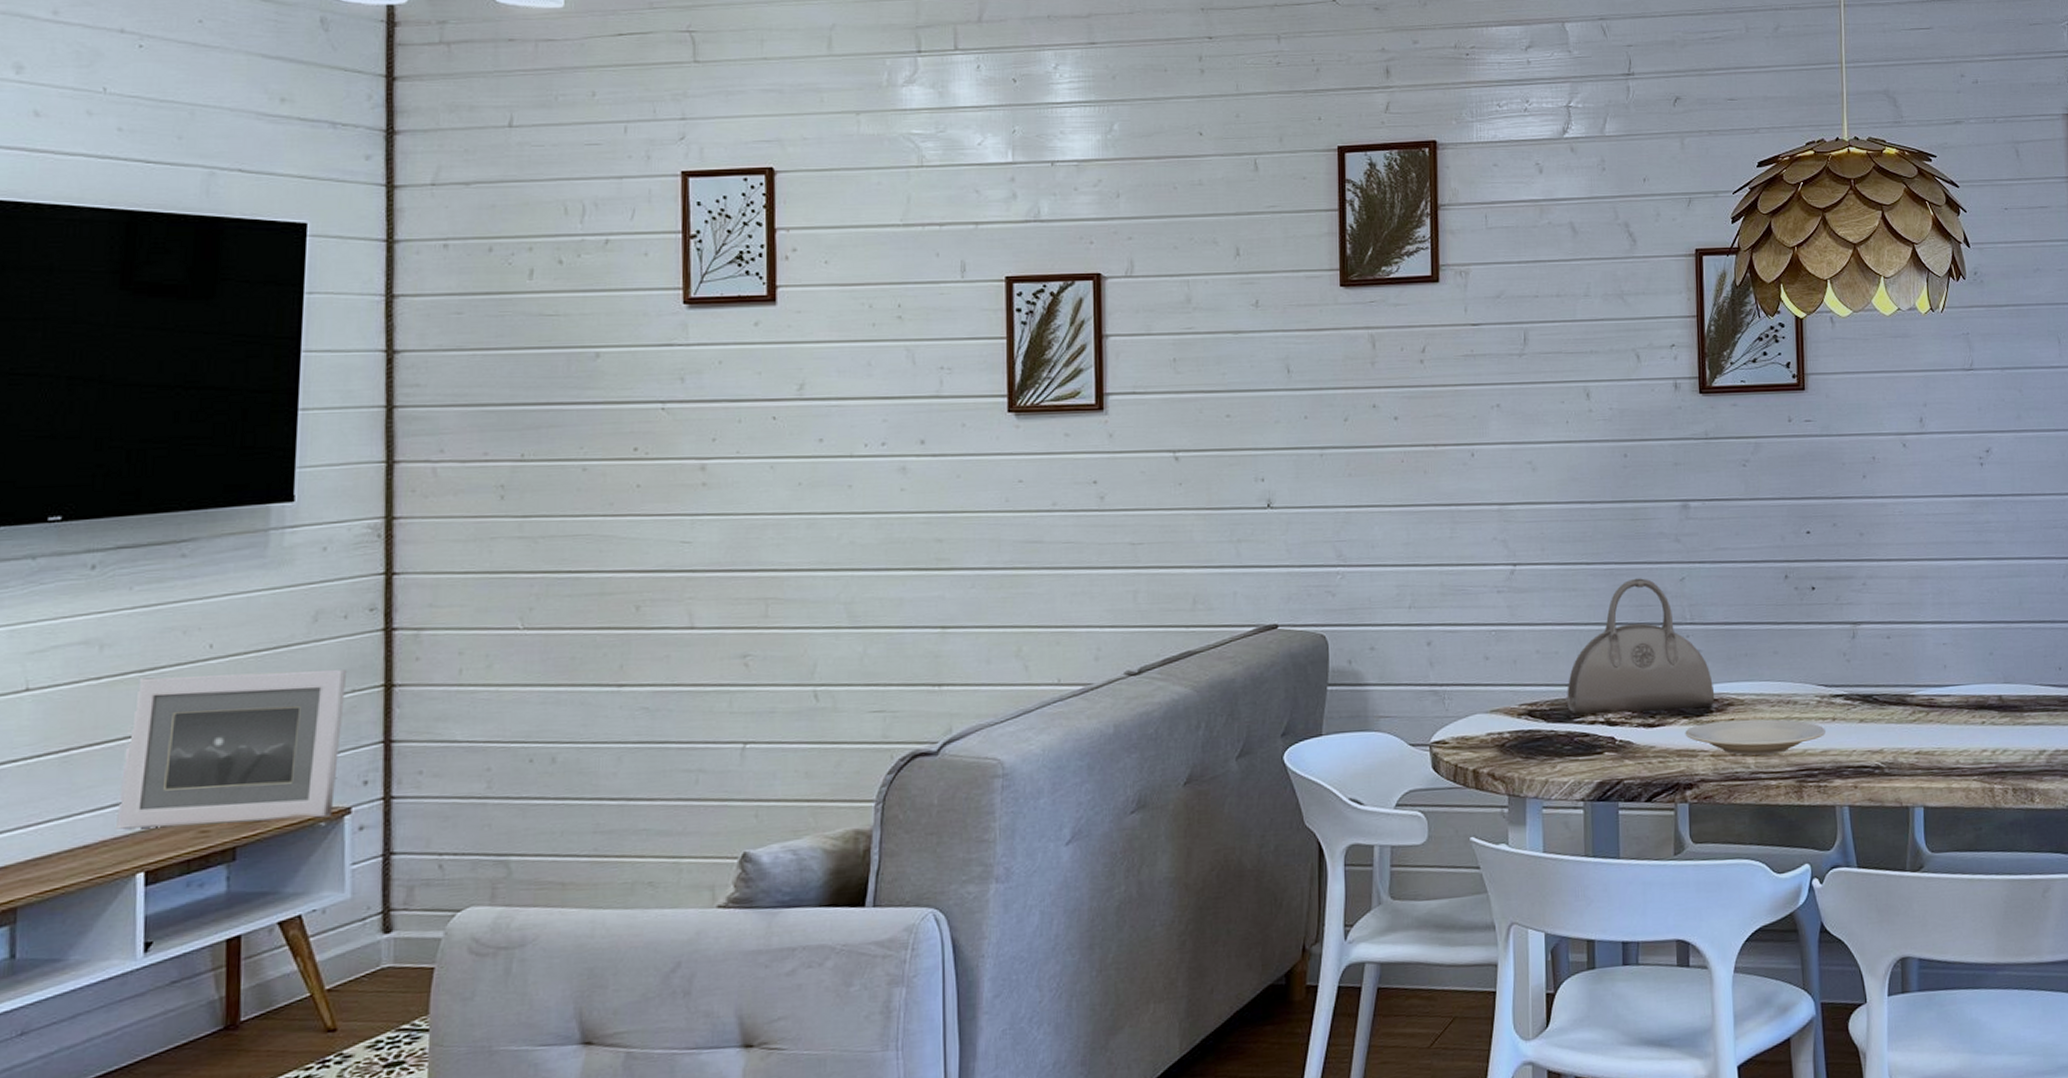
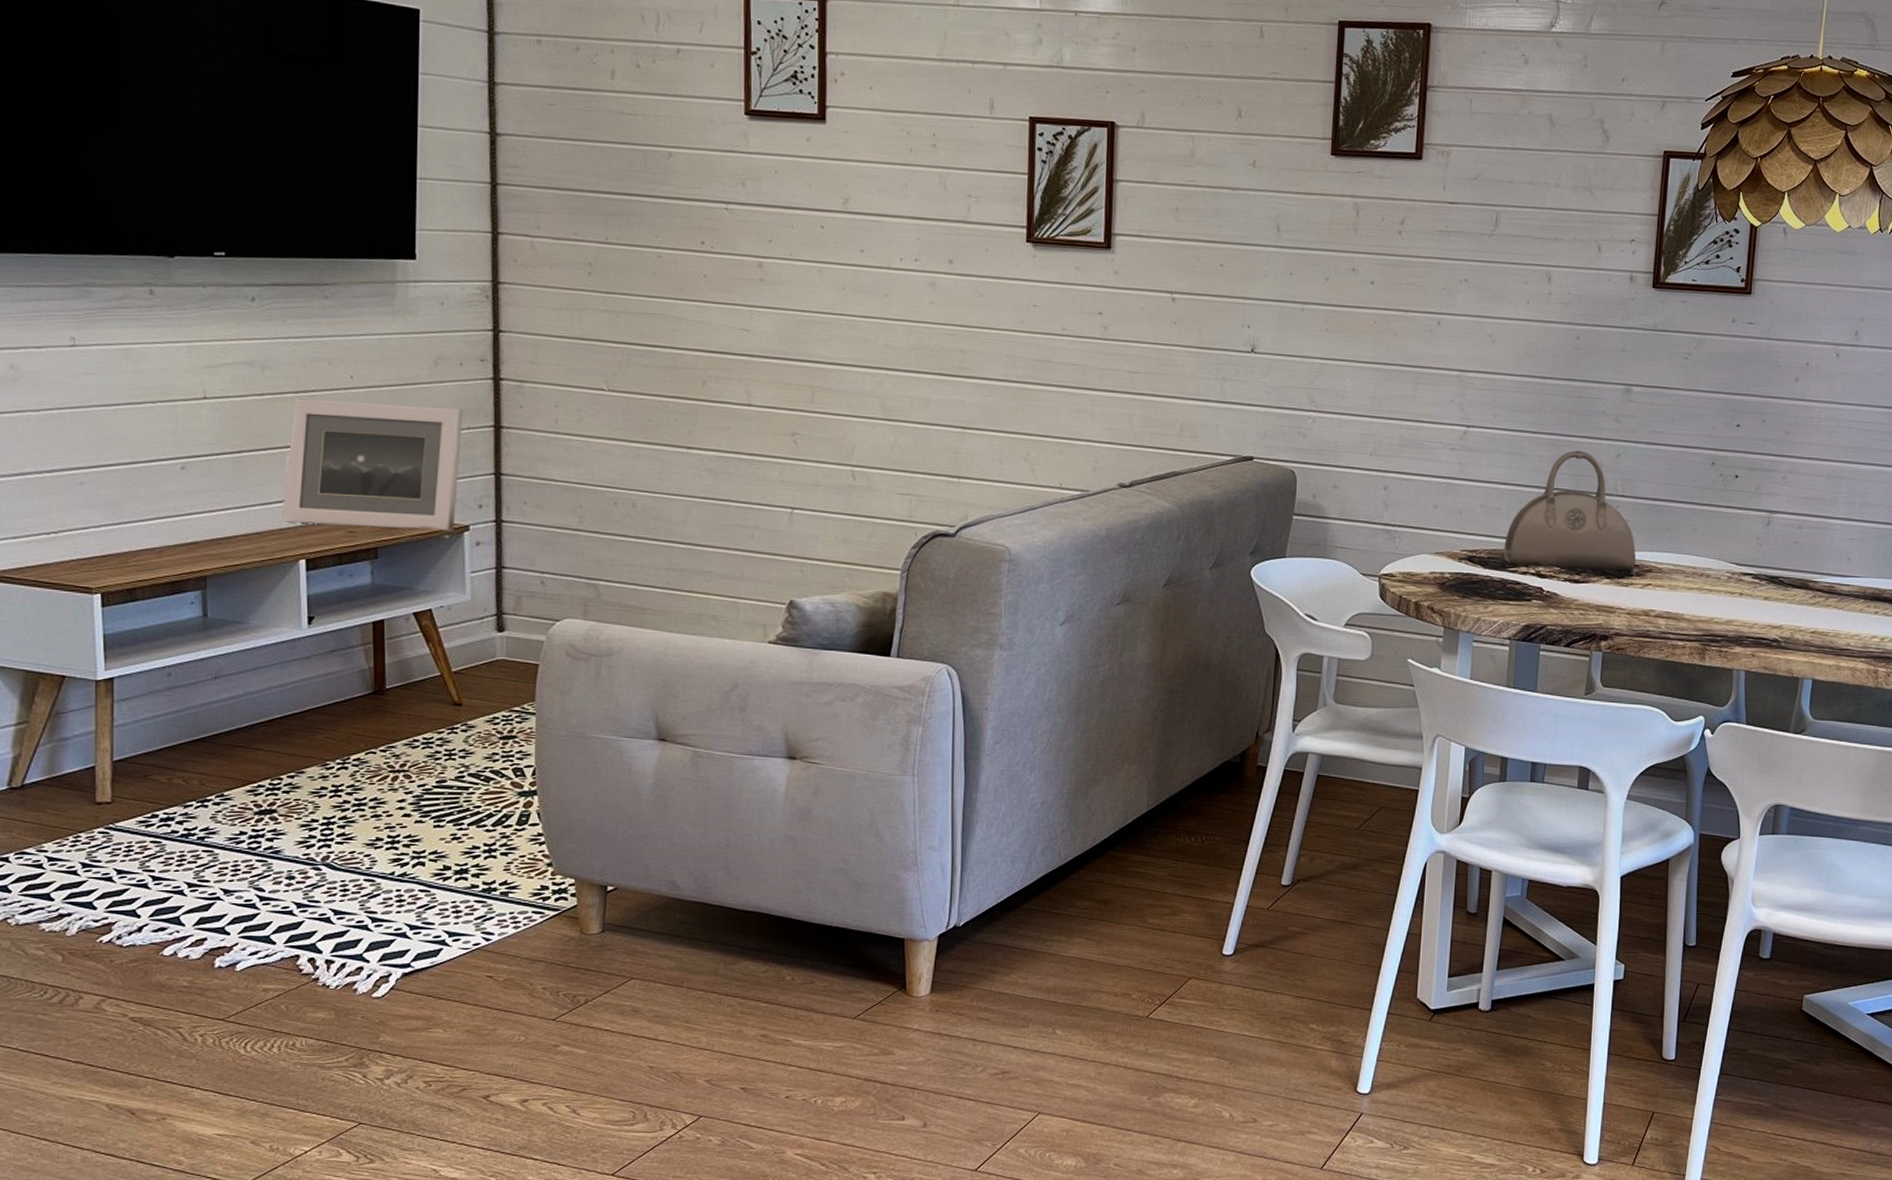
plate: present [1685,719,1825,756] -> none [1605,584,1732,618]

